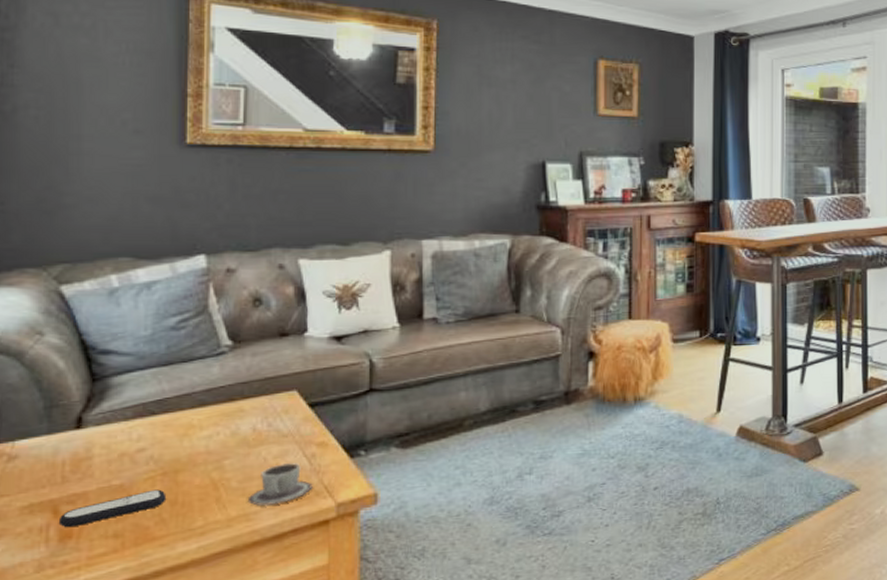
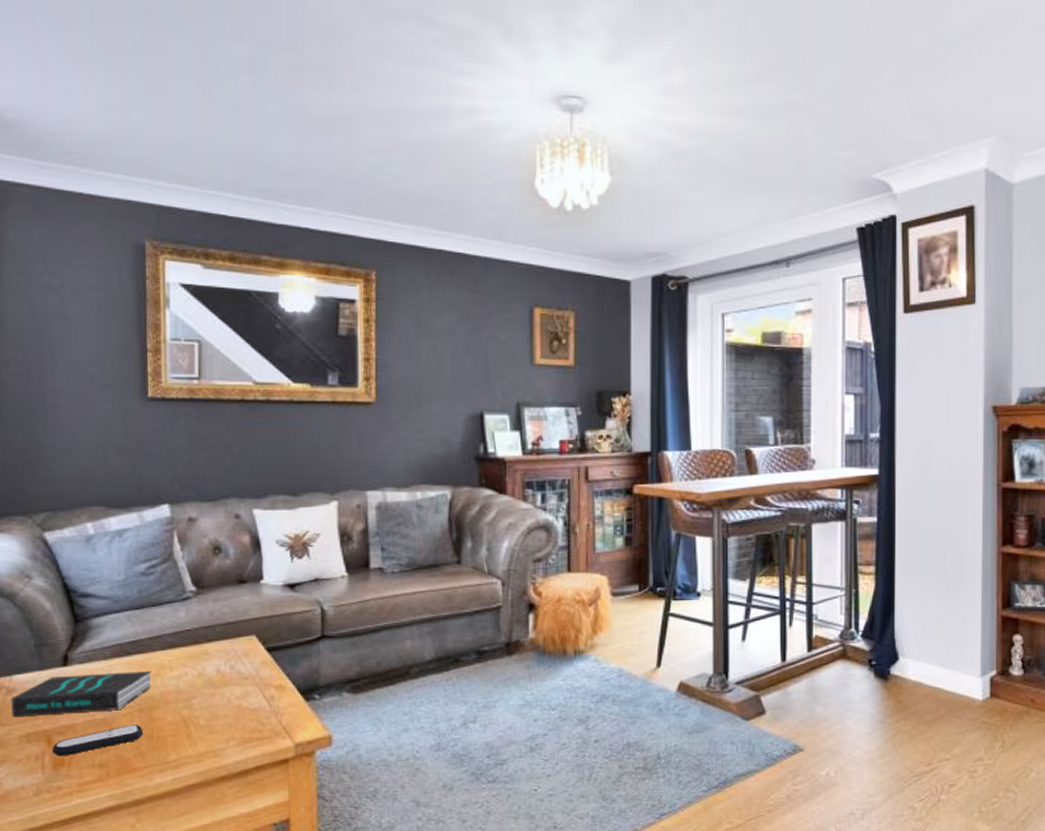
book: none [12,432,179,487] -> present [10,671,152,717]
cup: present [247,462,313,506] -> none [214,703,272,743]

